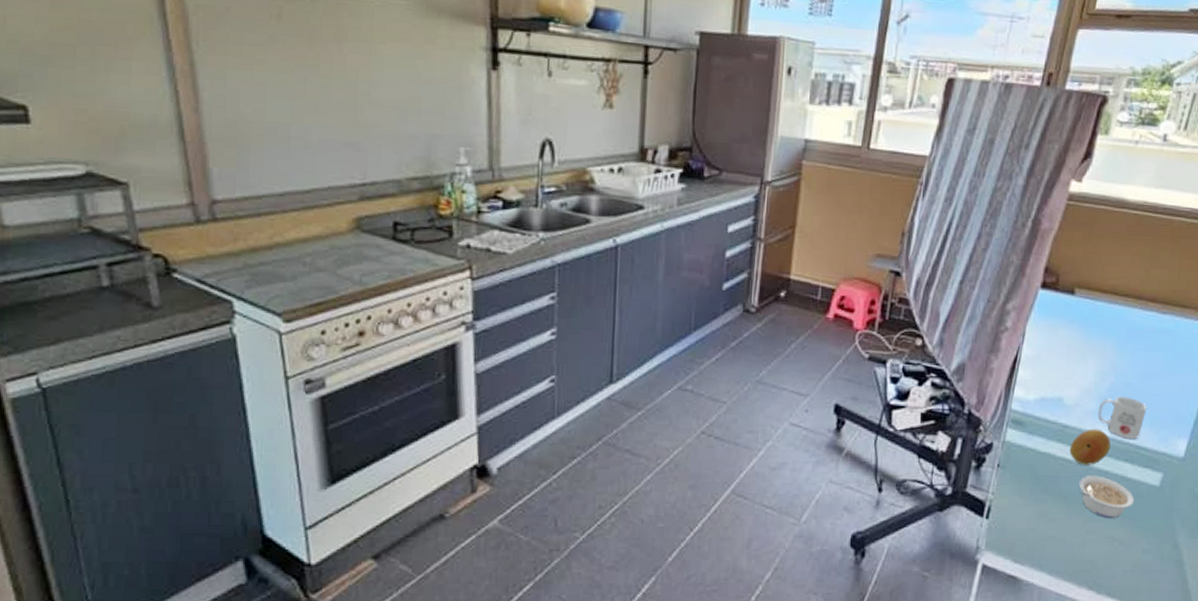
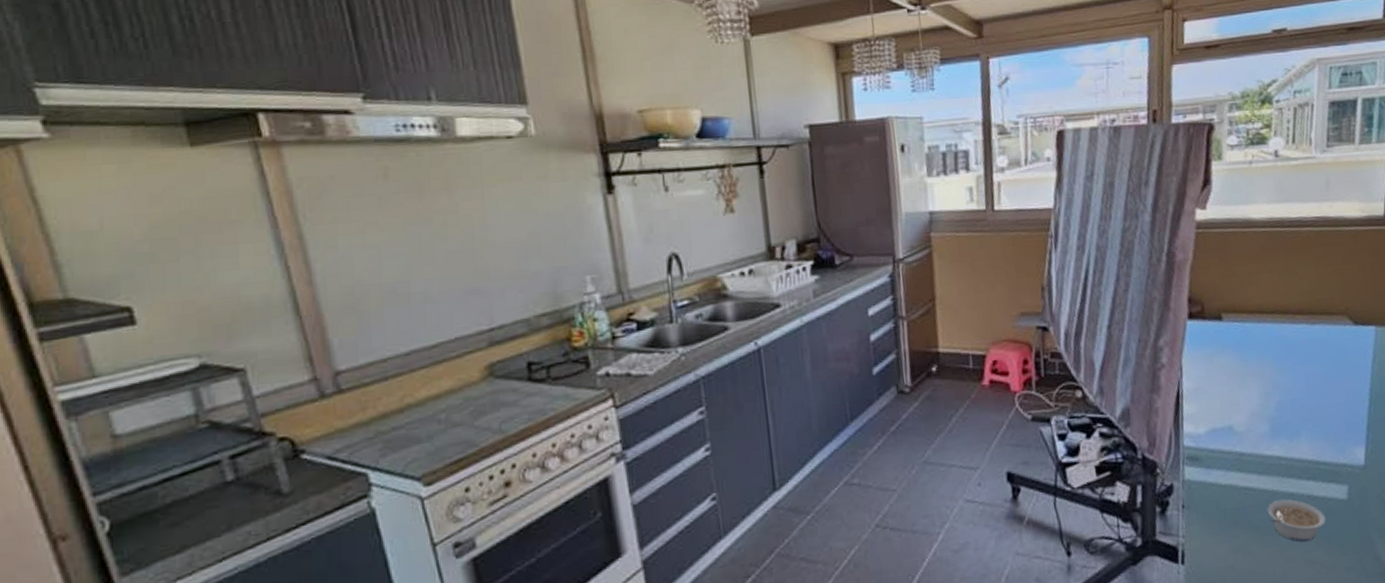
fruit: present [1069,428,1110,465] -> none [1250,451,1291,491]
mug: present [1097,396,1147,439] -> none [1270,413,1318,456]

